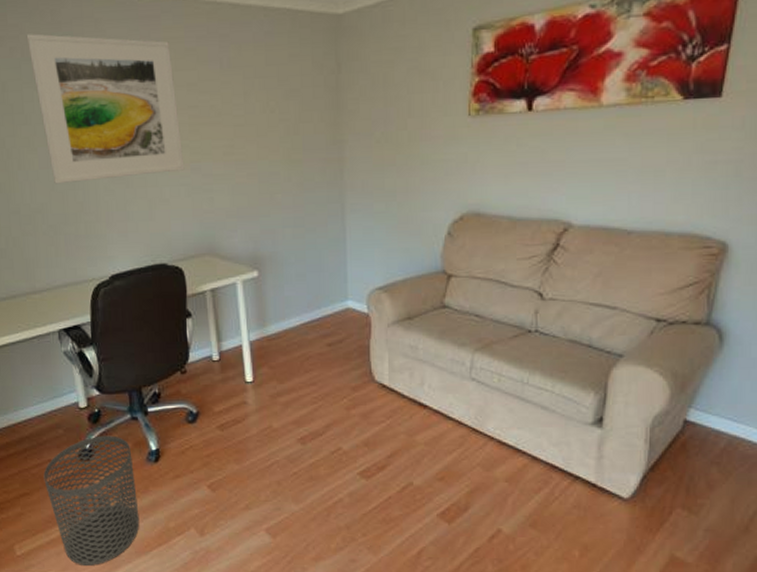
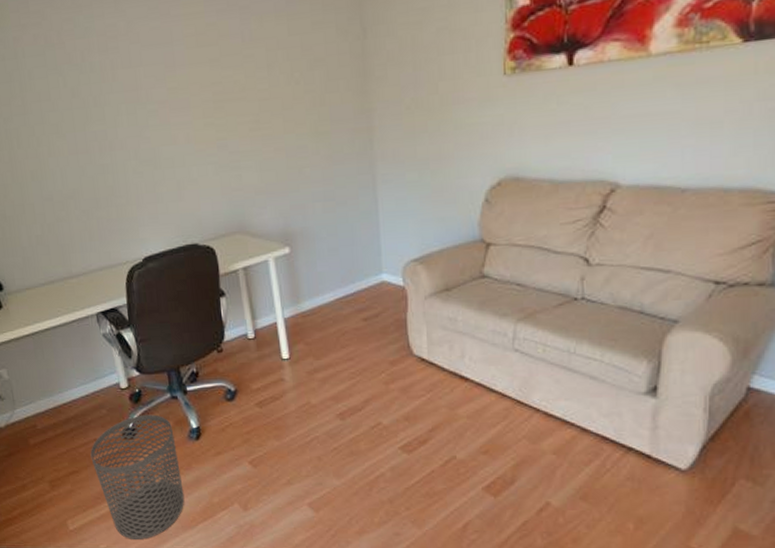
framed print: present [26,33,185,184] -> none [48,17,211,169]

